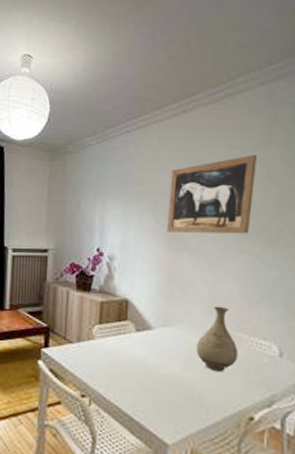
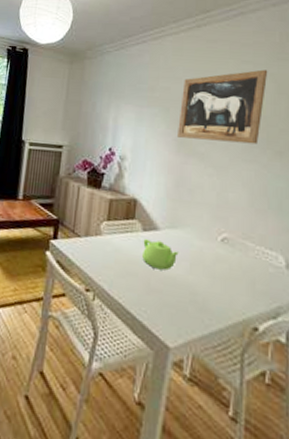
teapot: none [137,340,173,369] -> present [142,239,179,271]
vase: present [196,306,238,371] -> none [201,212,244,278]

